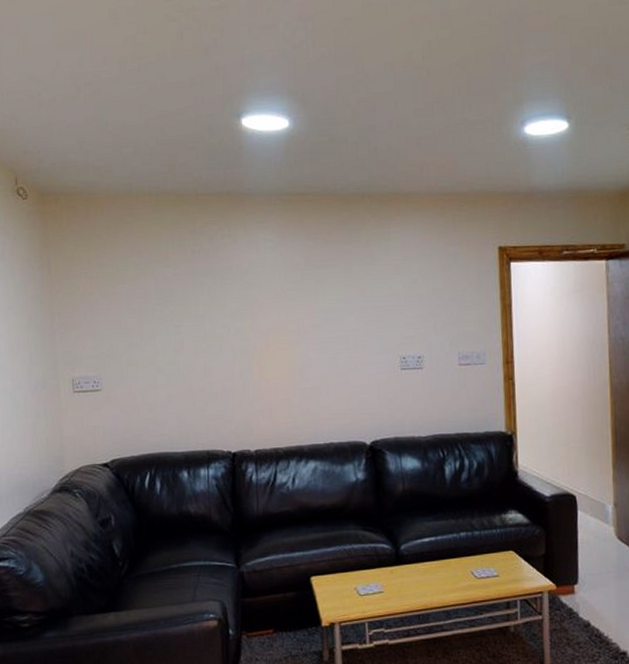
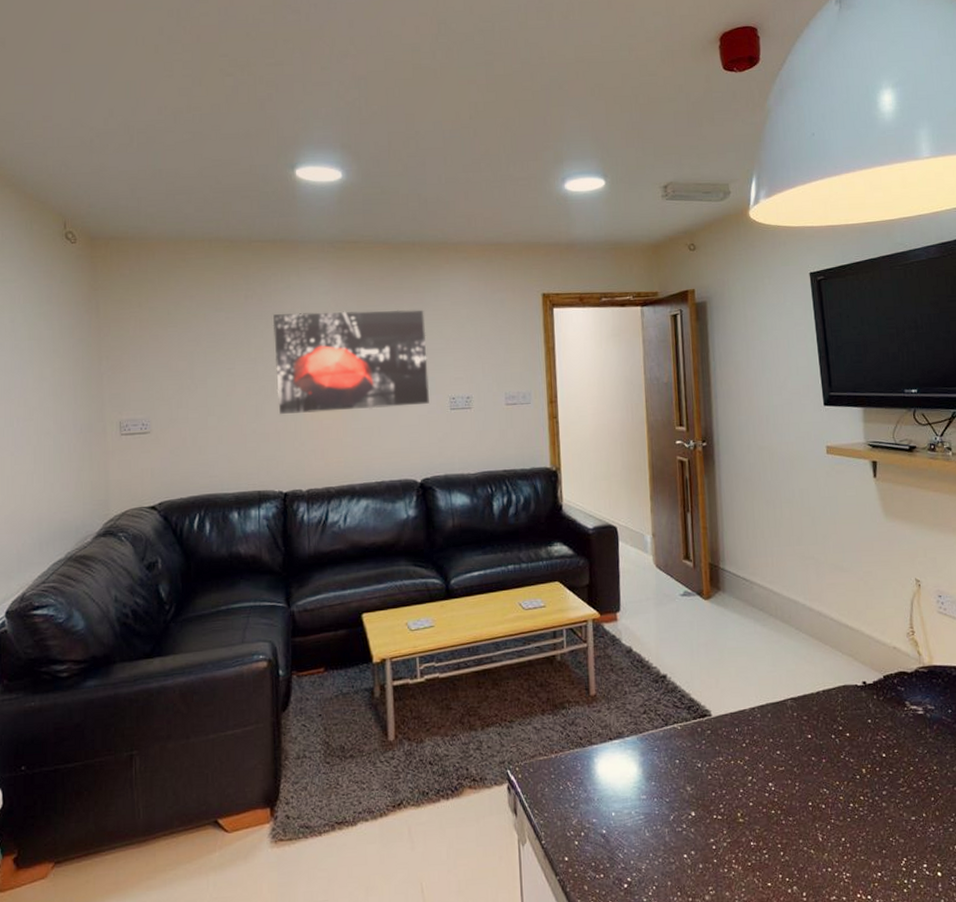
wall art: none [220,264,380,373] -> present [272,309,430,414]

